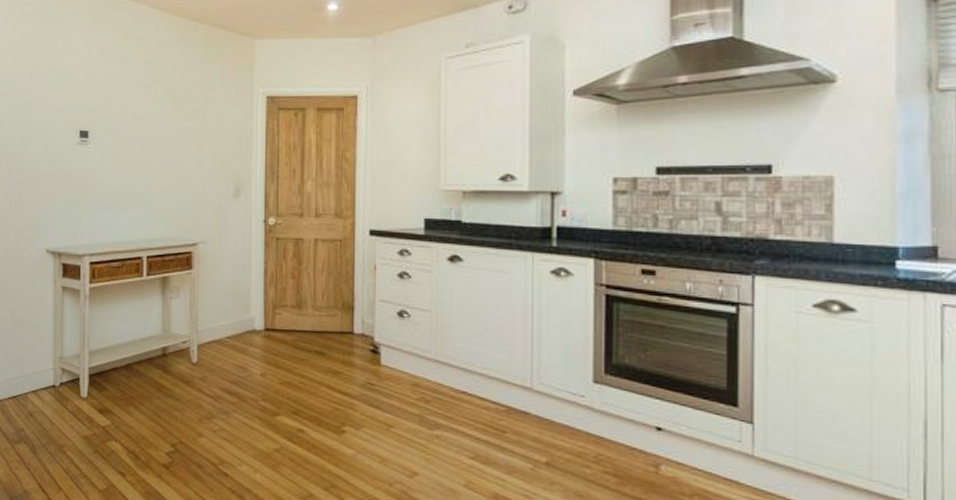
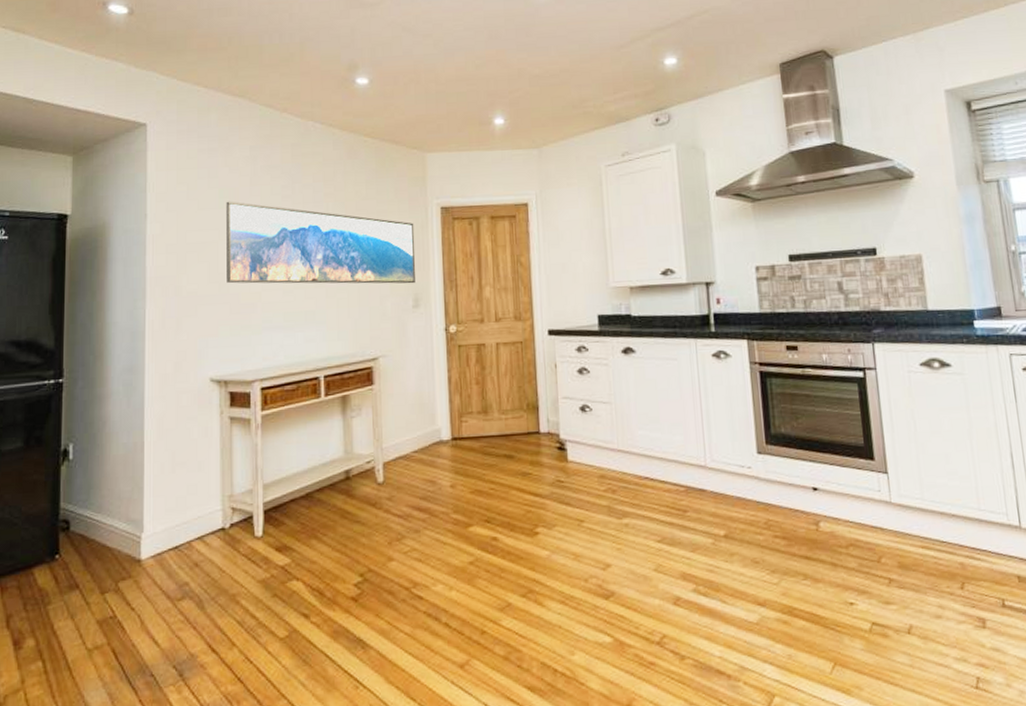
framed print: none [63,82,239,173] -> present [226,201,415,284]

